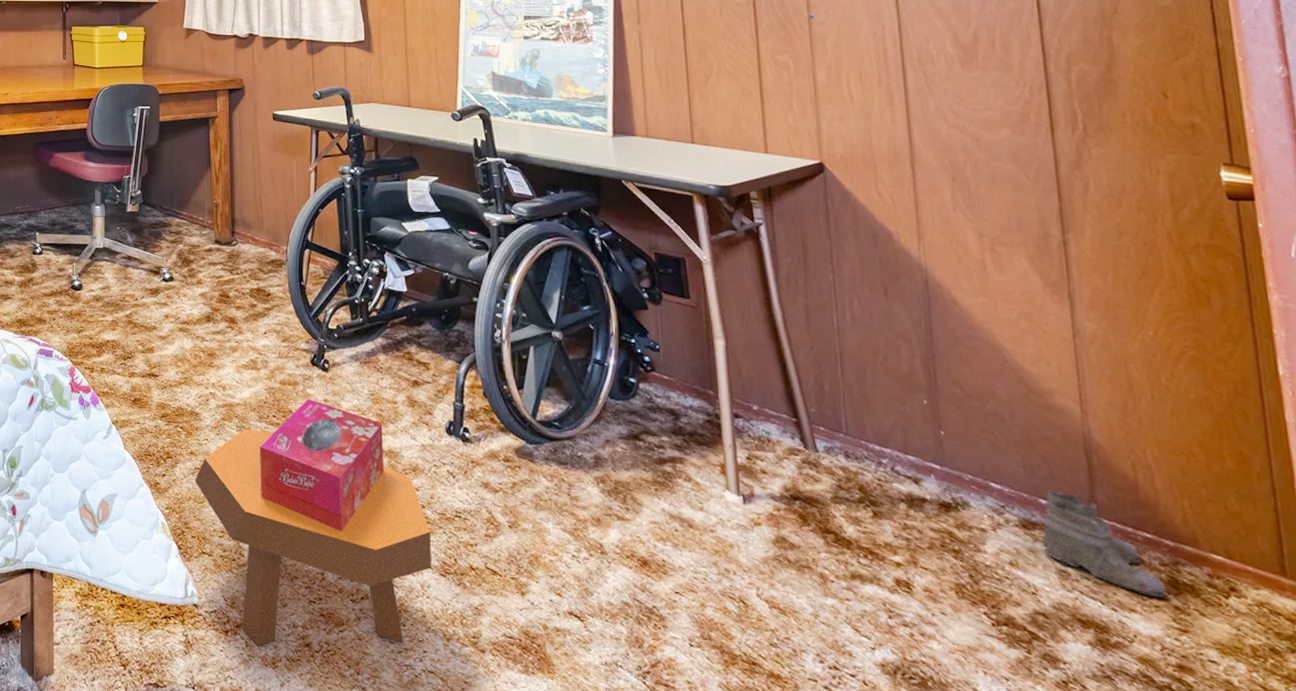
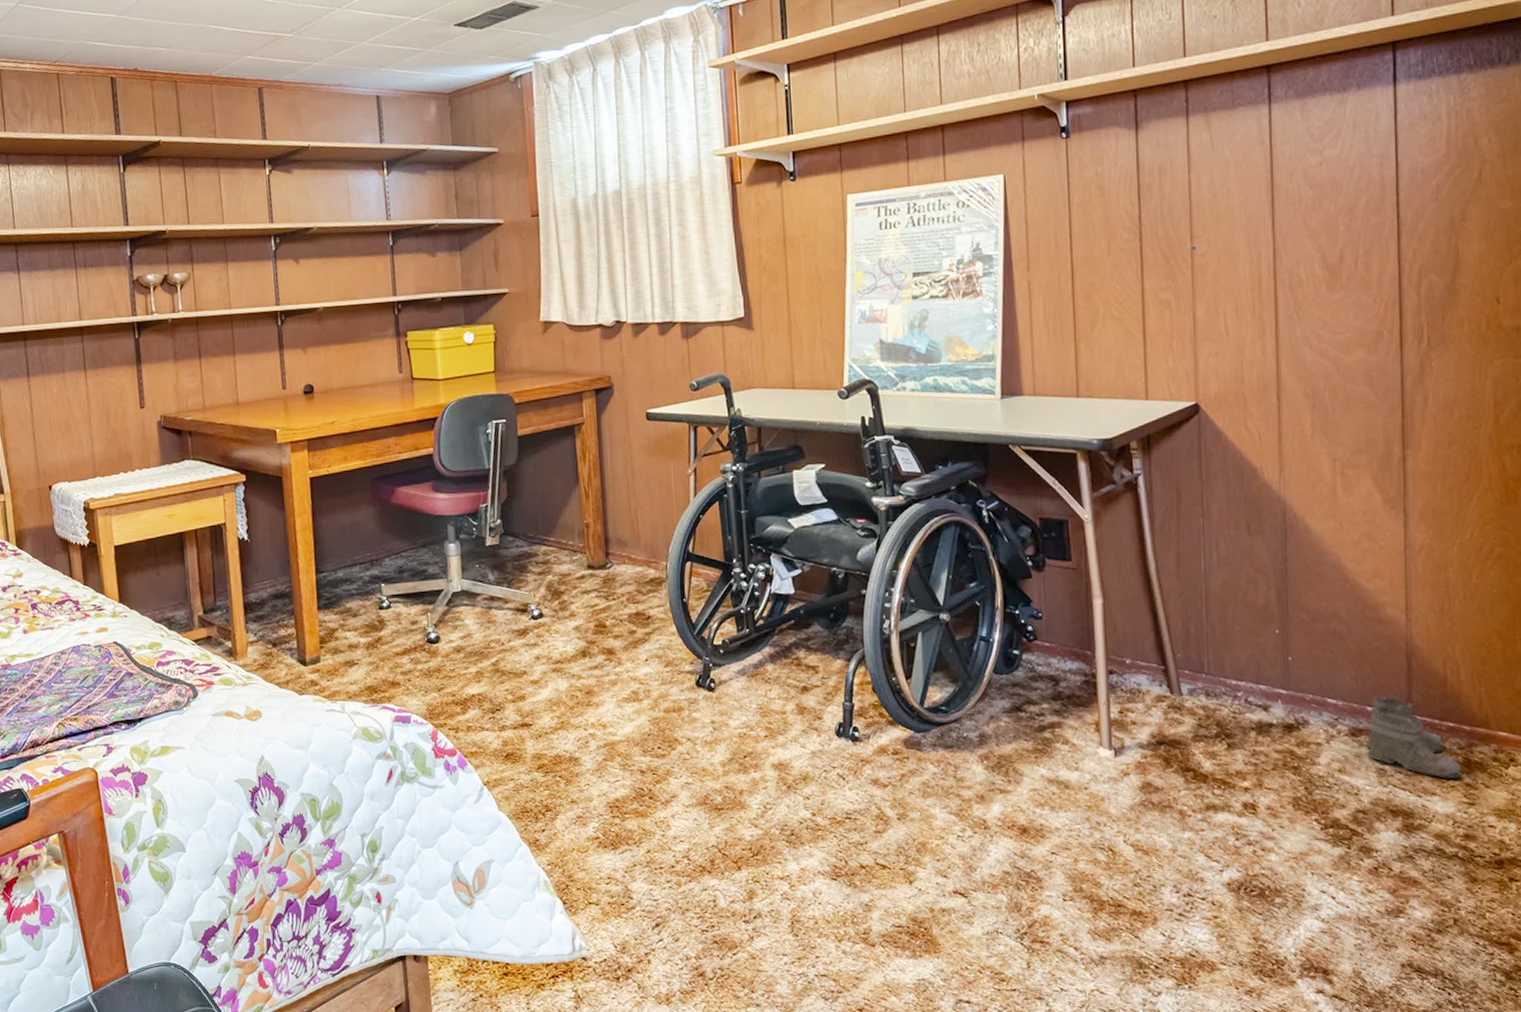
footstool: present [195,428,432,646] -> none [577,764,823,985]
tissue box: present [259,399,384,532] -> none [645,723,774,855]

